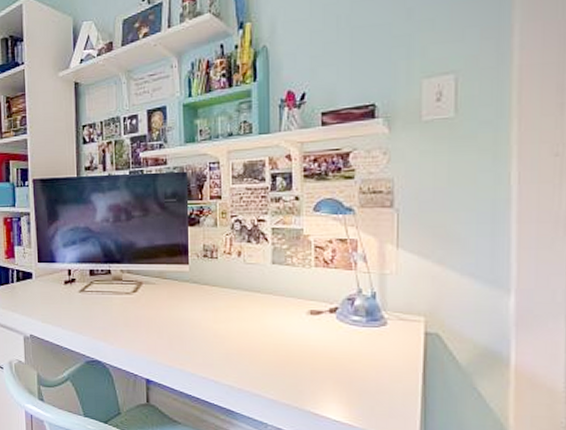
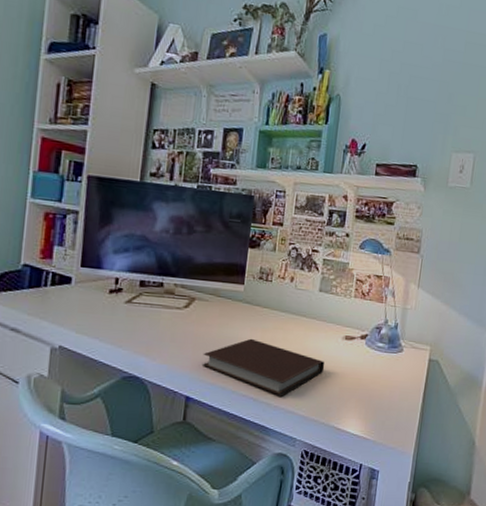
notebook: none [157,319,290,379] -> present [201,338,325,396]

